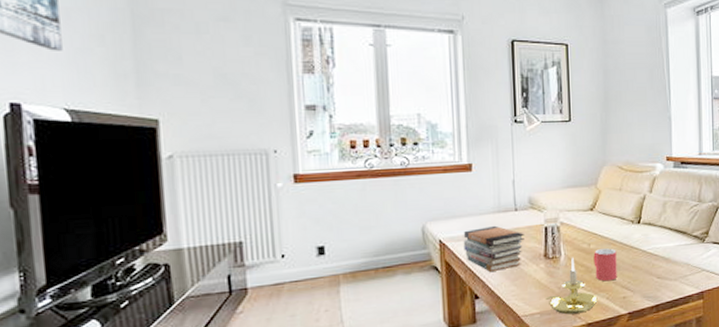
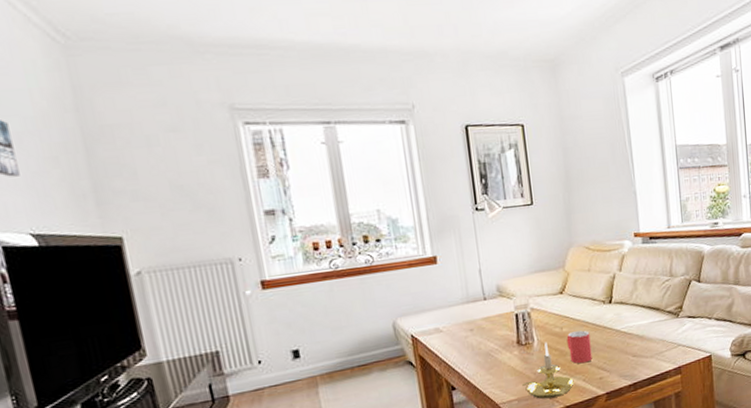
book stack: present [463,225,524,272] -> none [435,316,496,363]

